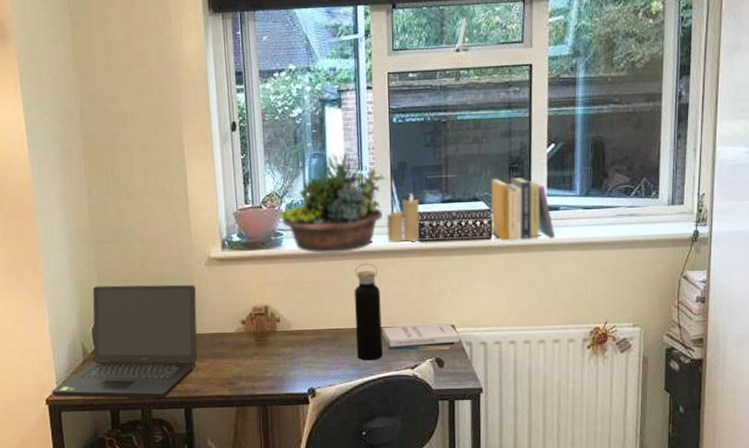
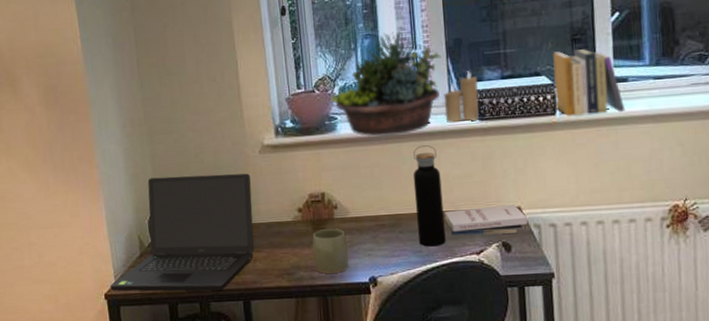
mug: none [253,341,289,384] -> present [311,229,349,274]

